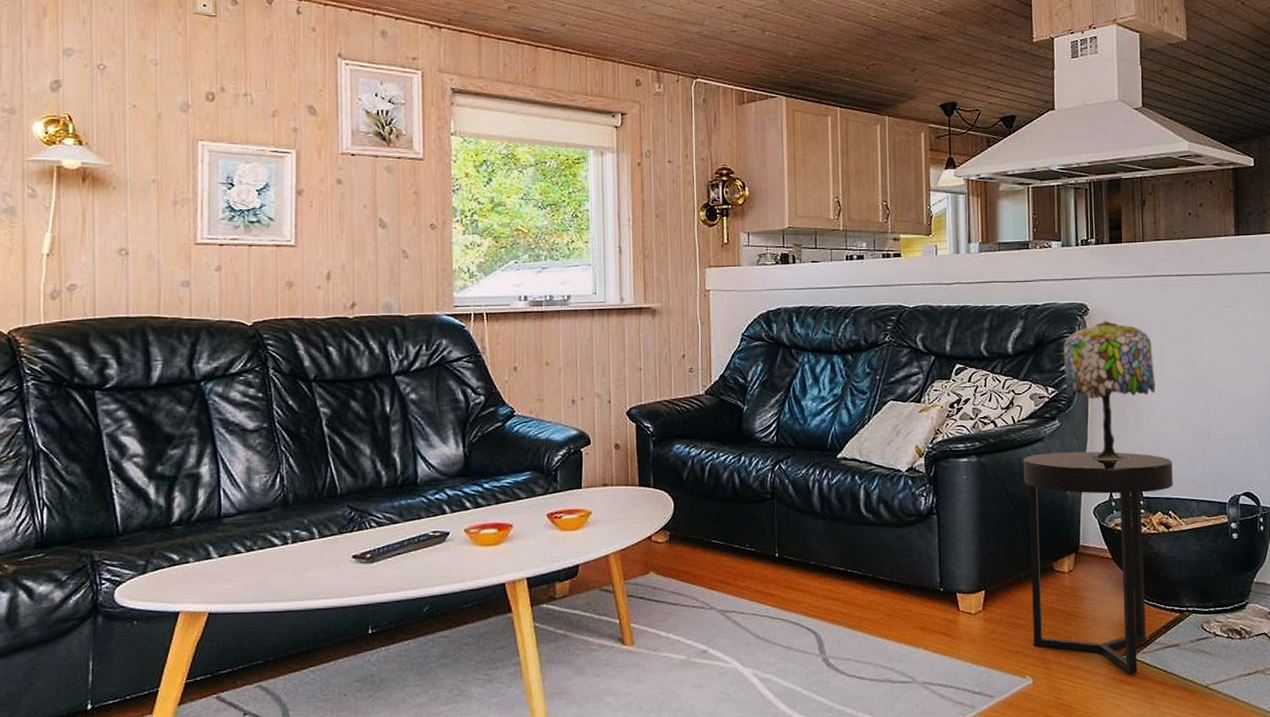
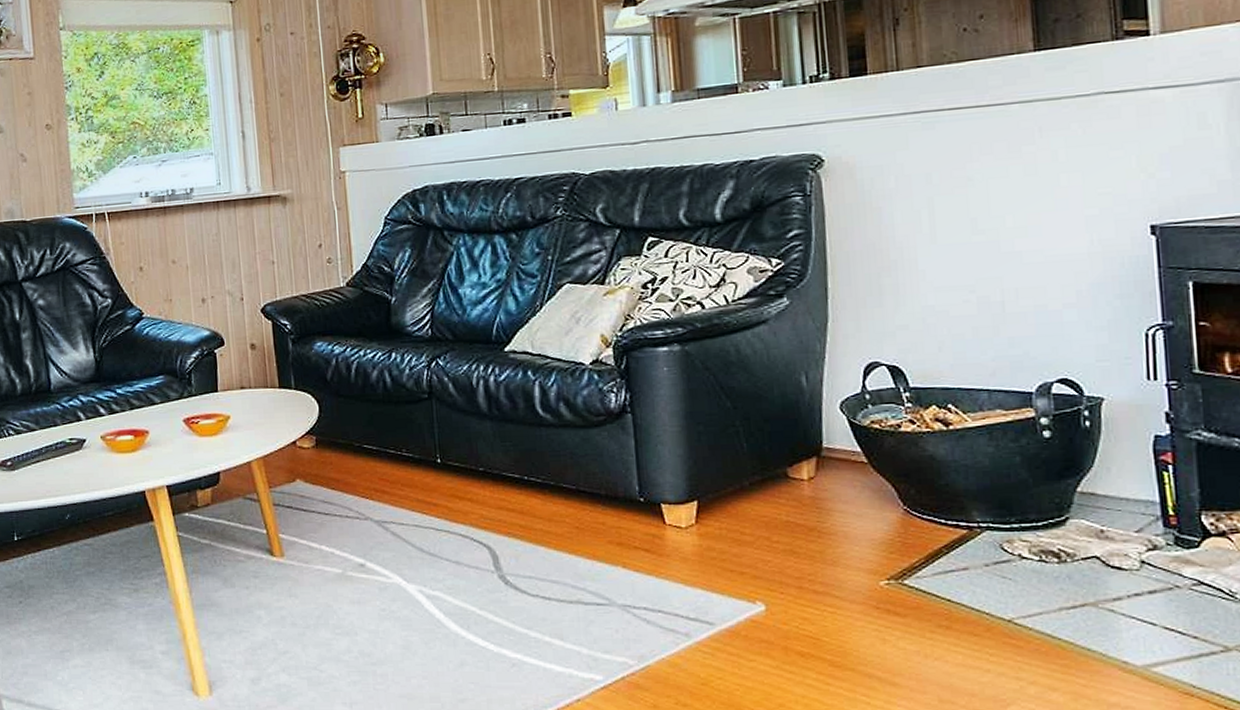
side table: present [1023,451,1173,675] -> none [741,333,952,603]
table lamp: present [1063,321,1156,461] -> none [790,173,923,345]

